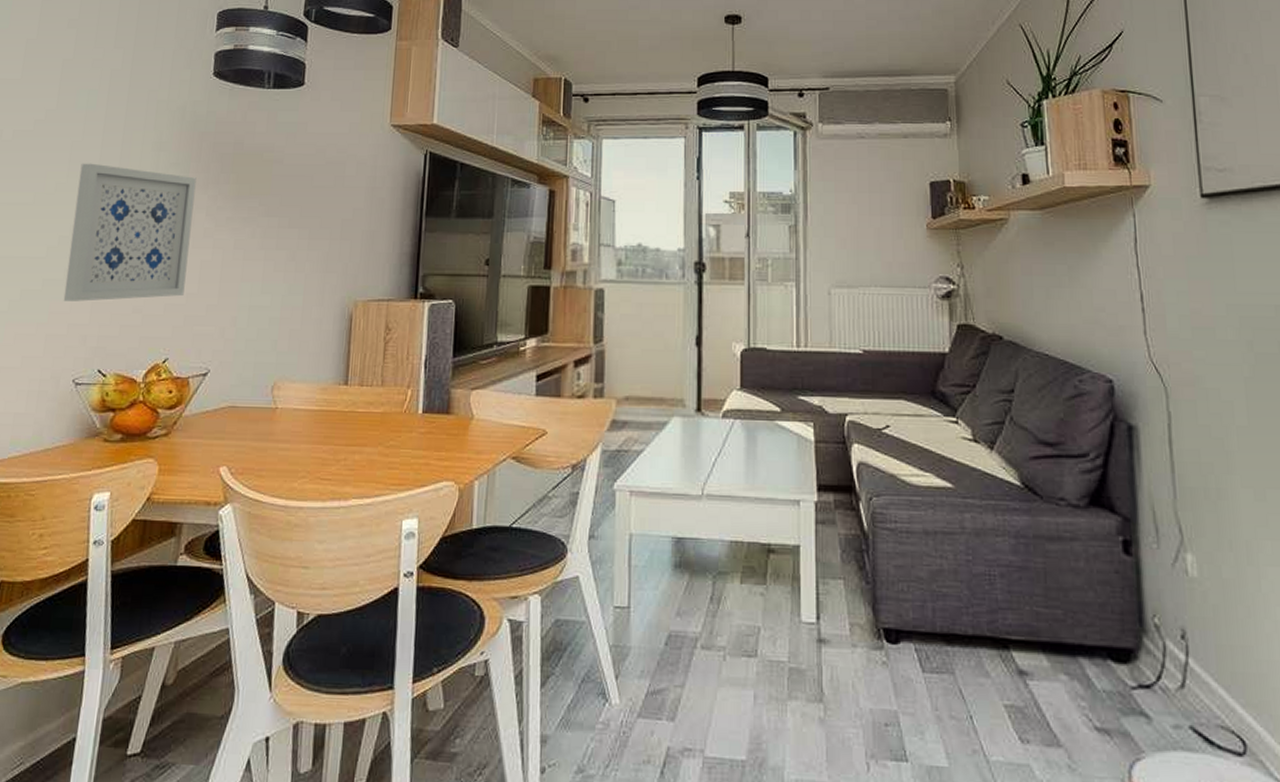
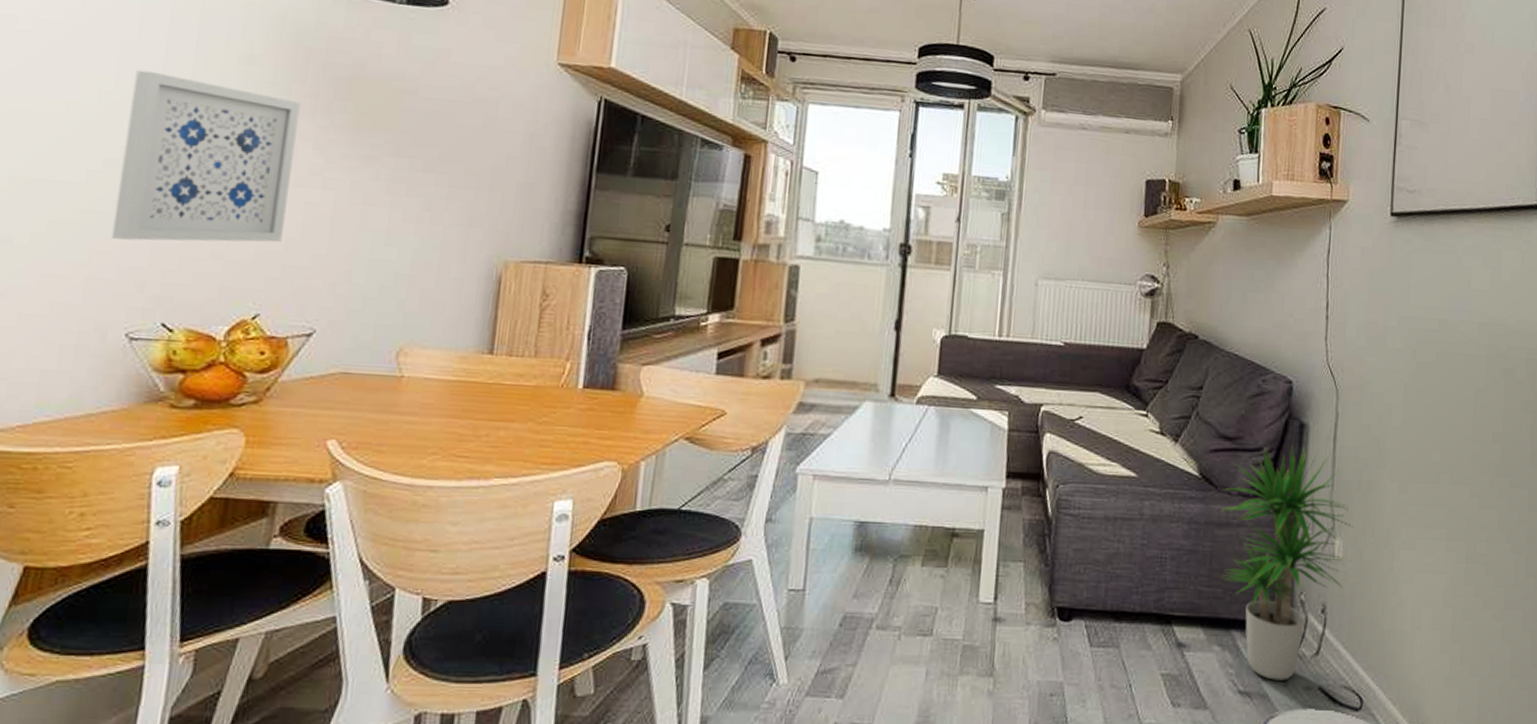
potted plant: none [1049,448,1205,717] -> present [1220,444,1353,681]

